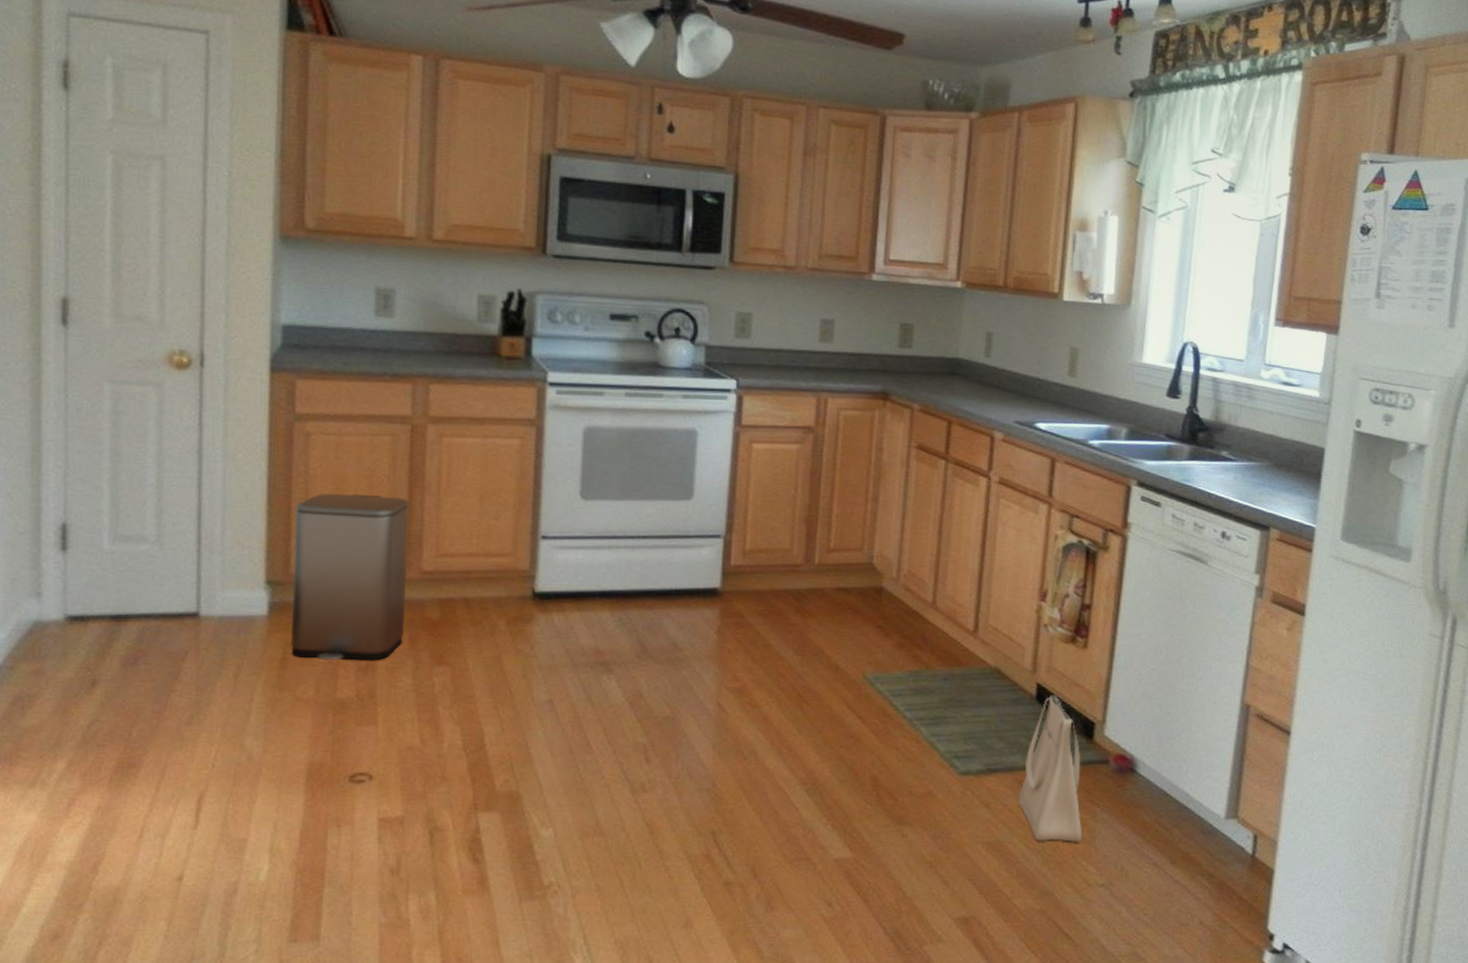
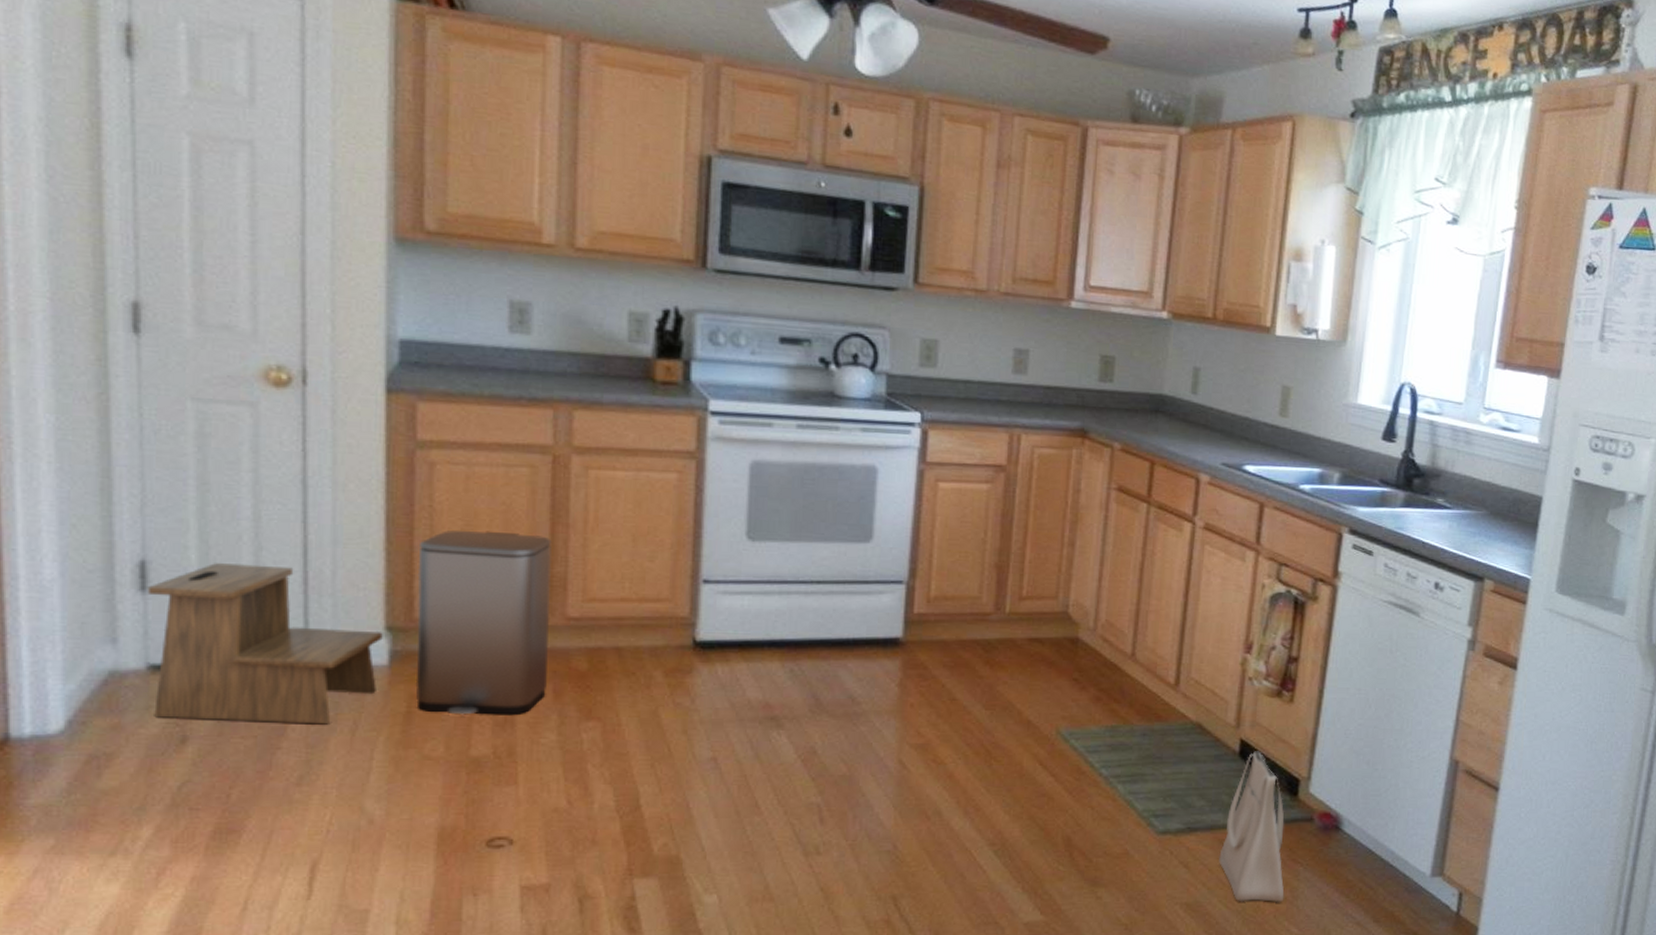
step stool: none [67,525,264,669] -> present [147,563,383,725]

